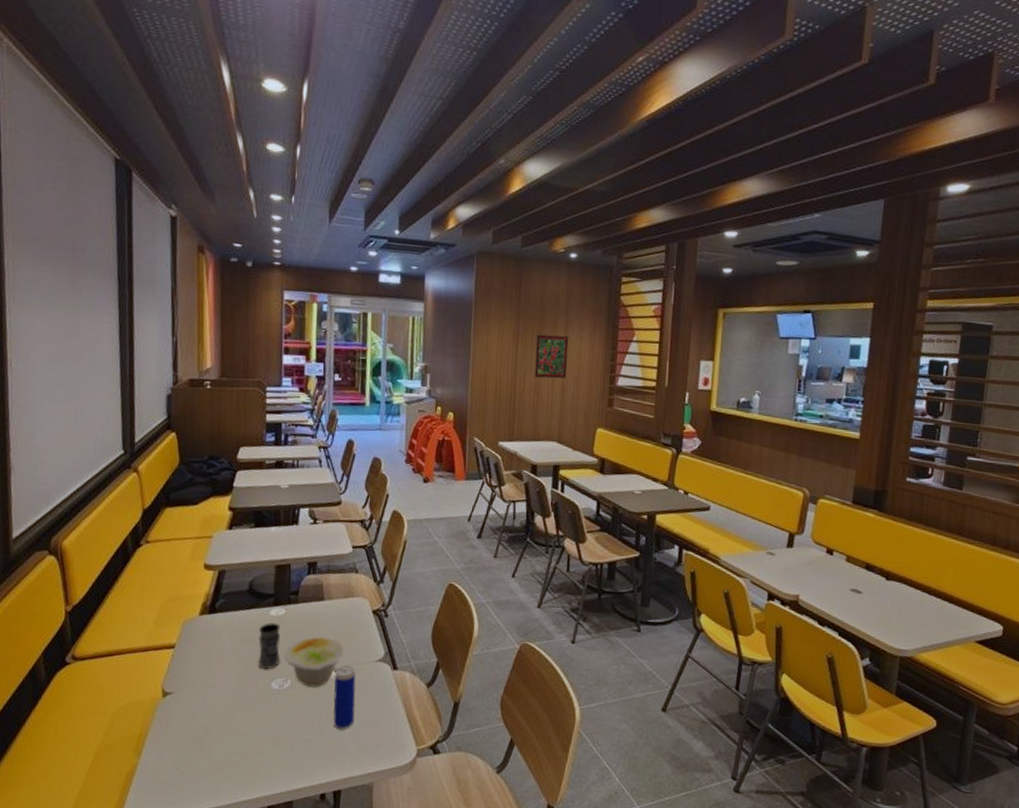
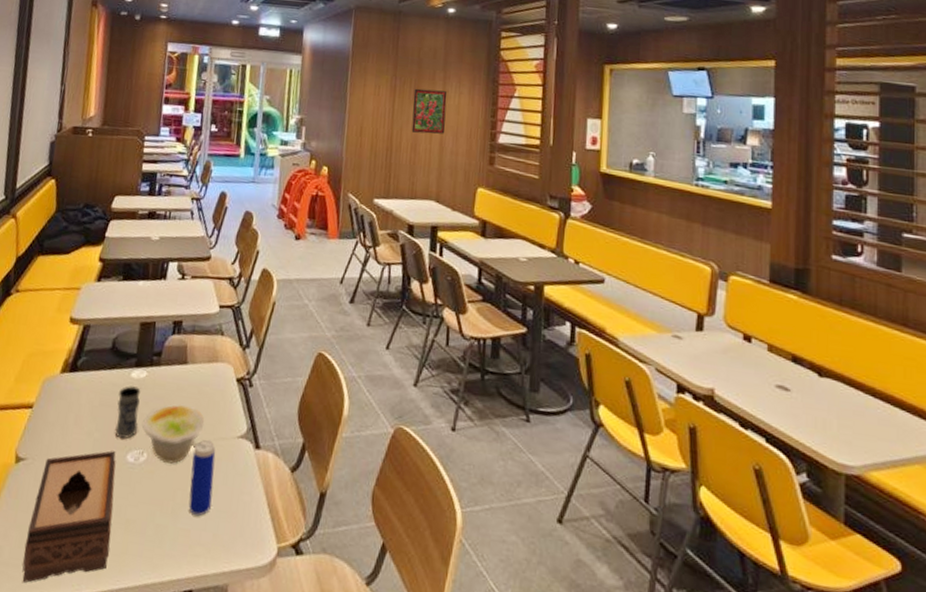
tissue box: none [179,680,262,798] -> present [22,450,116,584]

